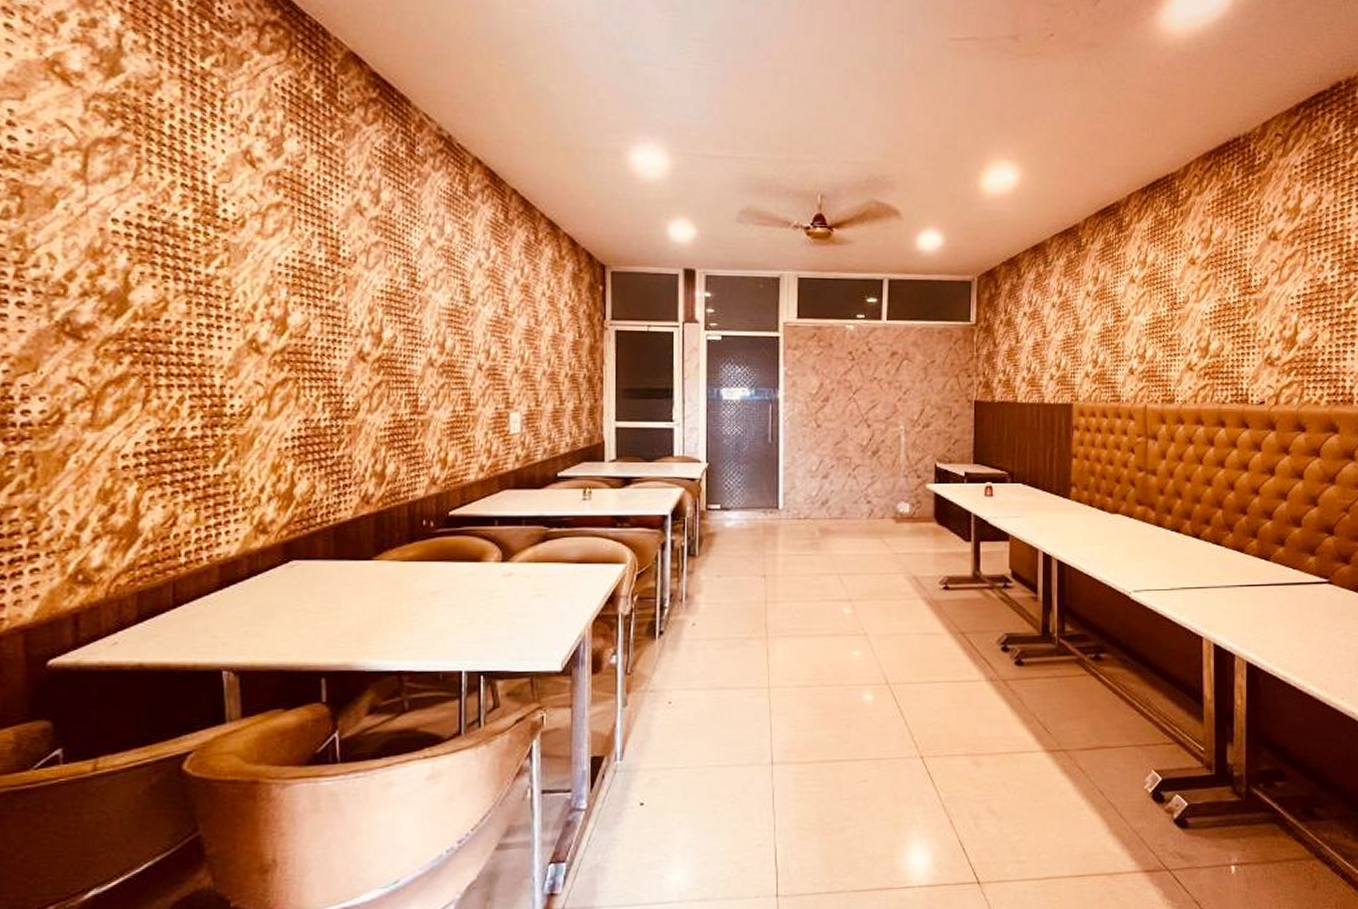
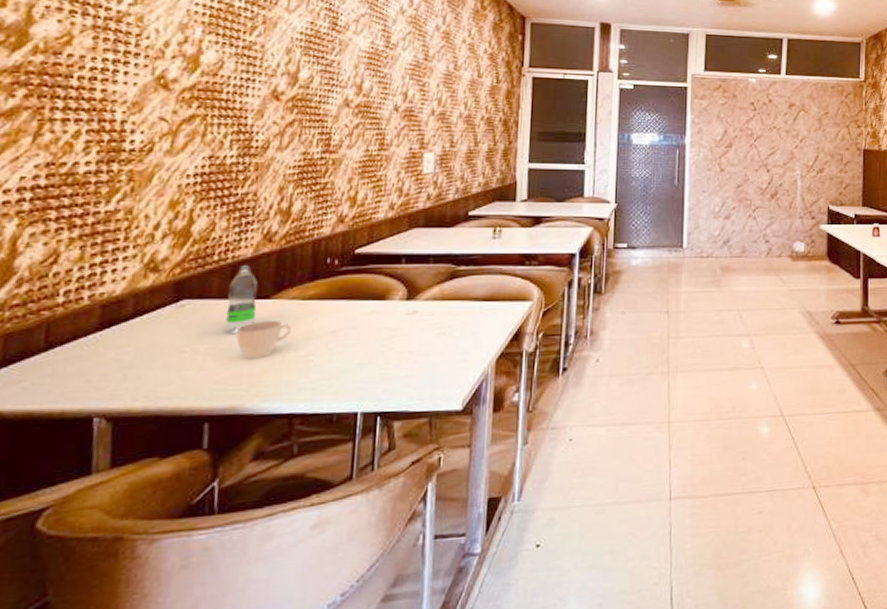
bottle: none [333,528,361,595] -> present [225,266,258,335]
cup: none [344,582,394,619] -> present [236,321,291,360]

